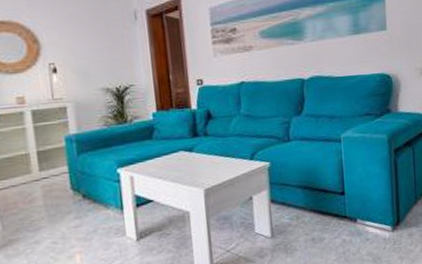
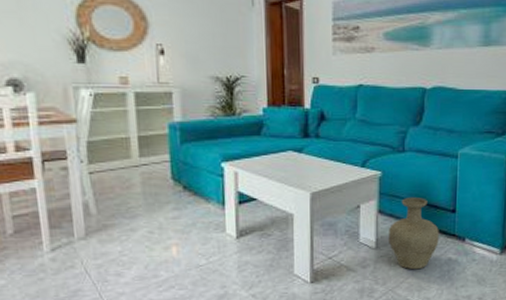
vase: none [281,183,332,255] -> present [388,198,439,270]

